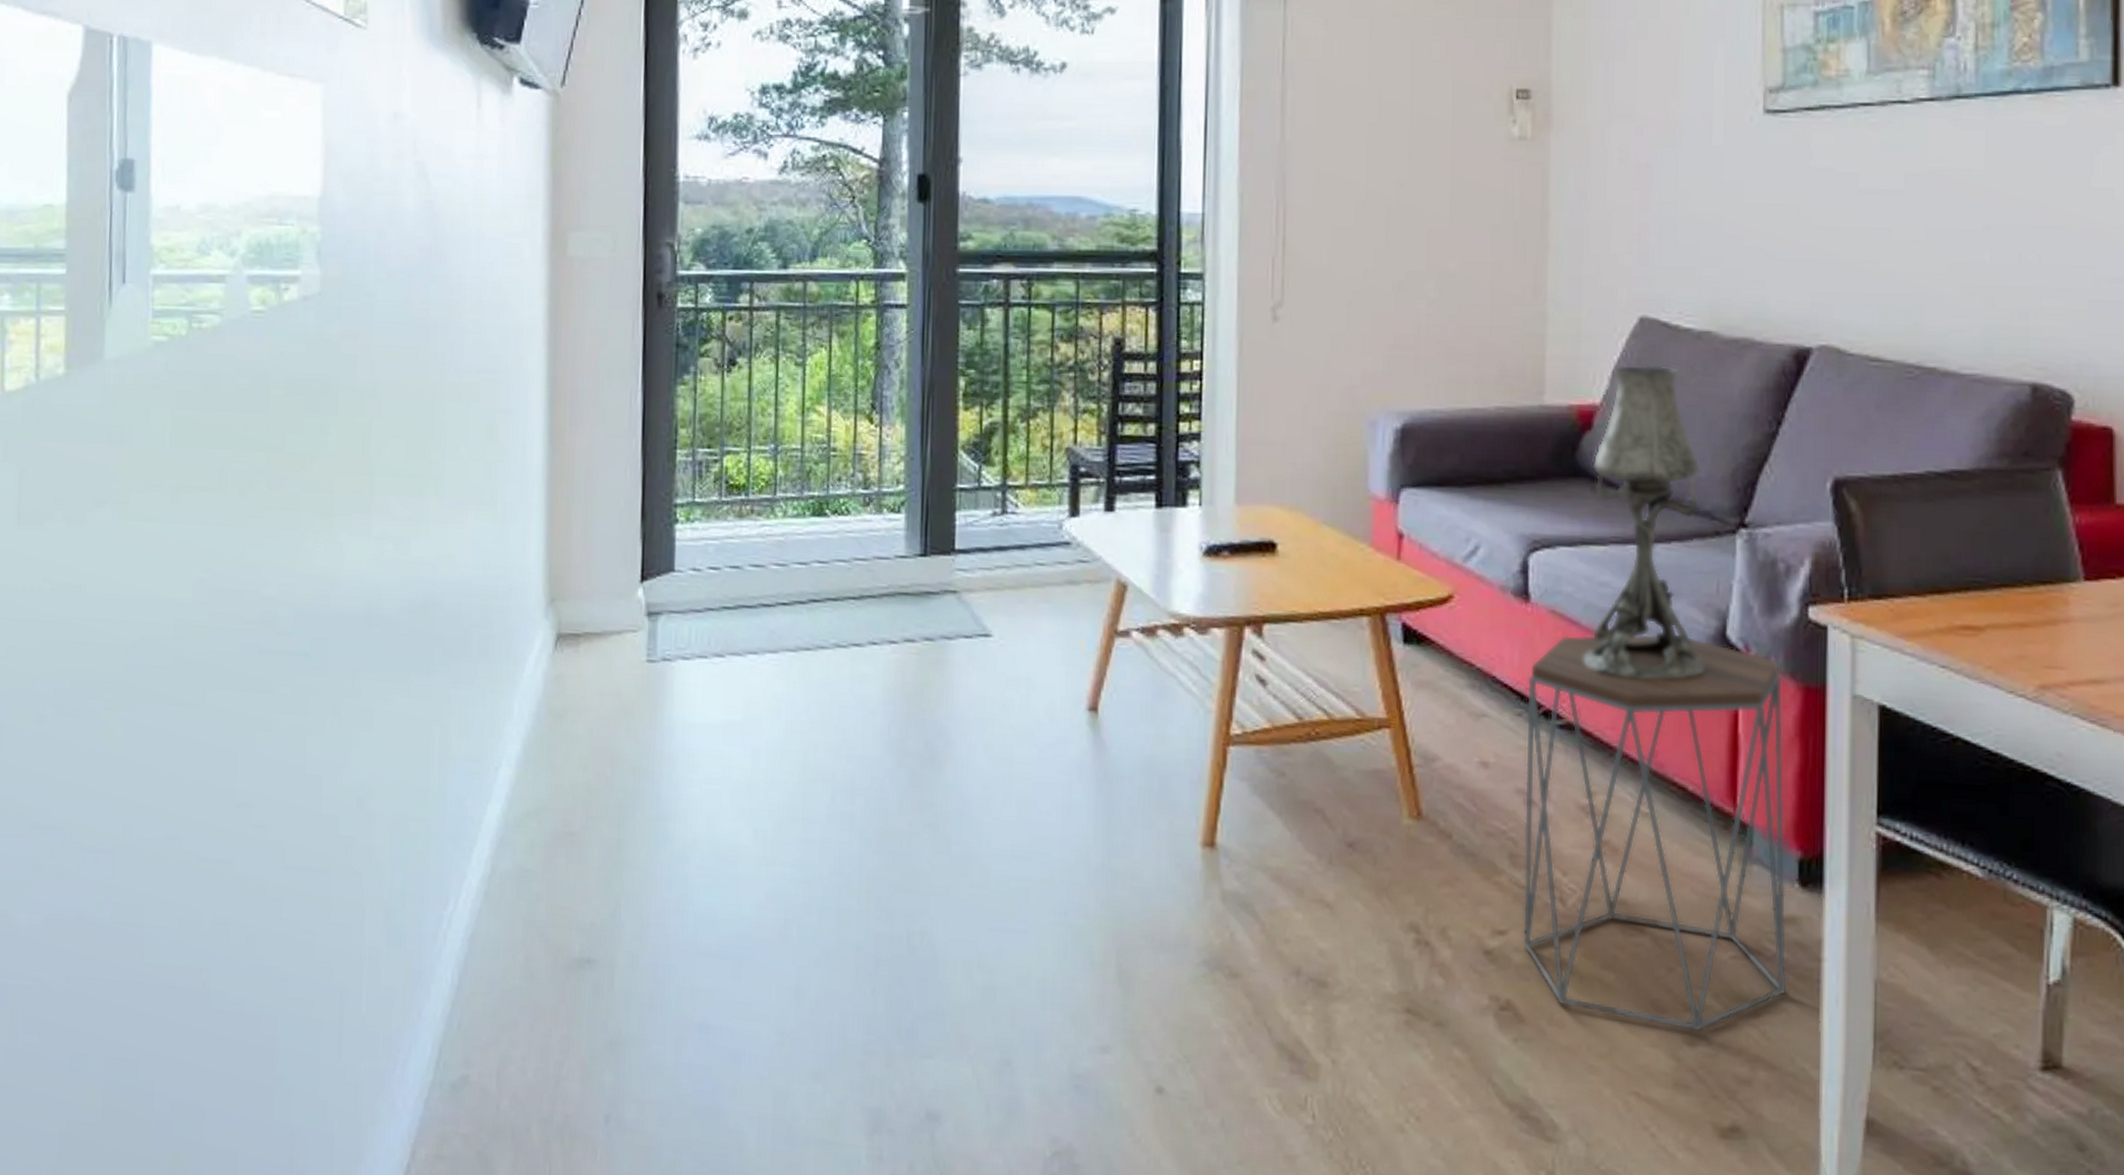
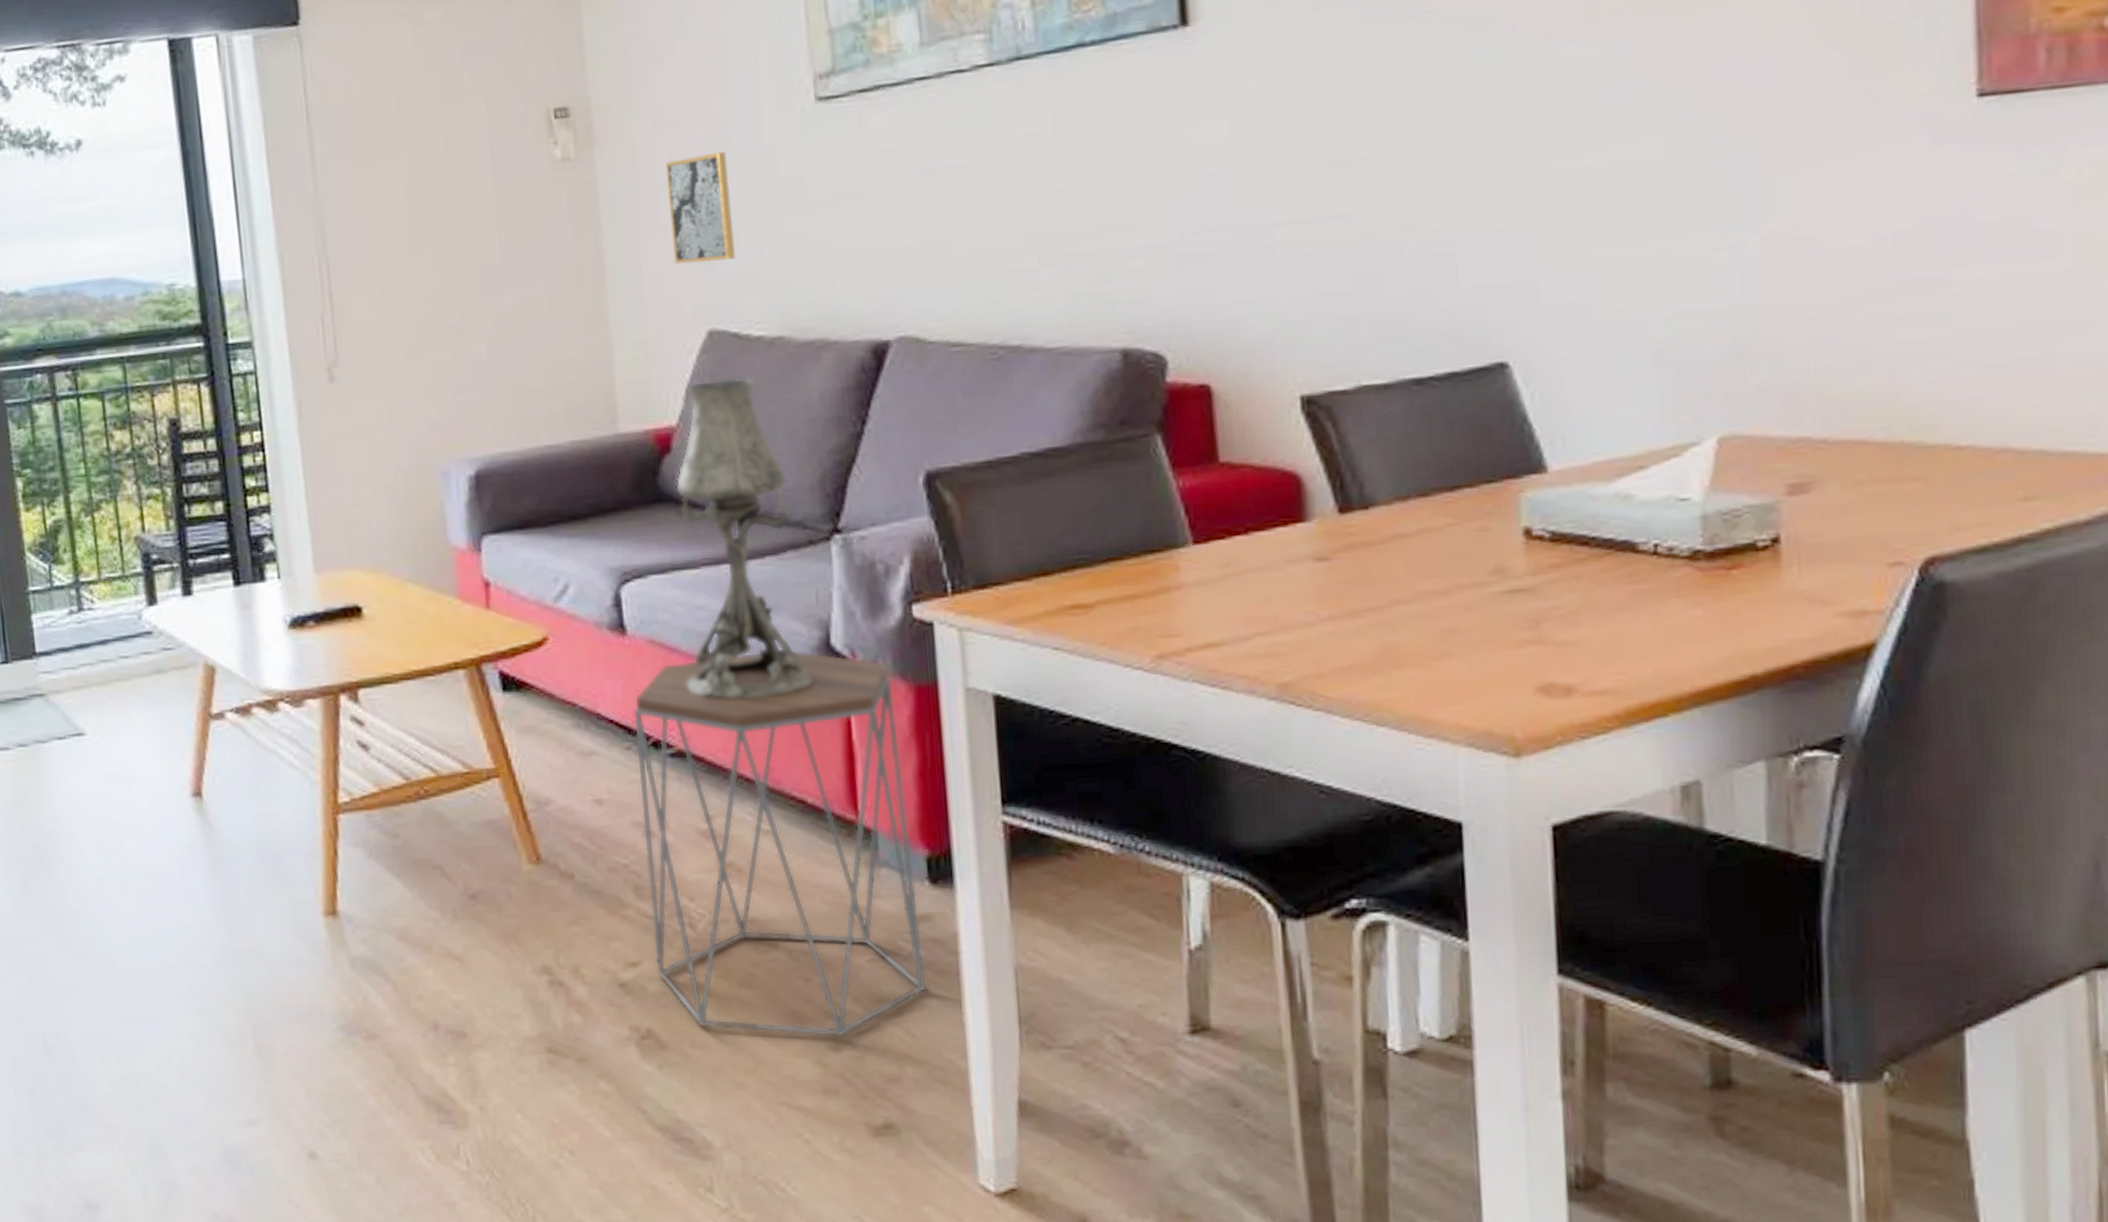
wall art: none [1615,149,1675,252] -> present [665,151,735,265]

